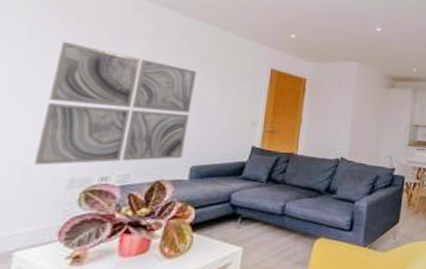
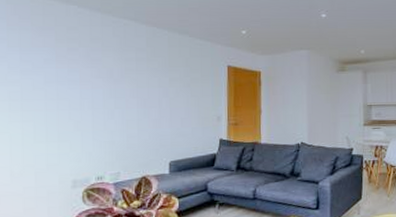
wall art: present [35,41,197,166] -> none [43,61,163,171]

